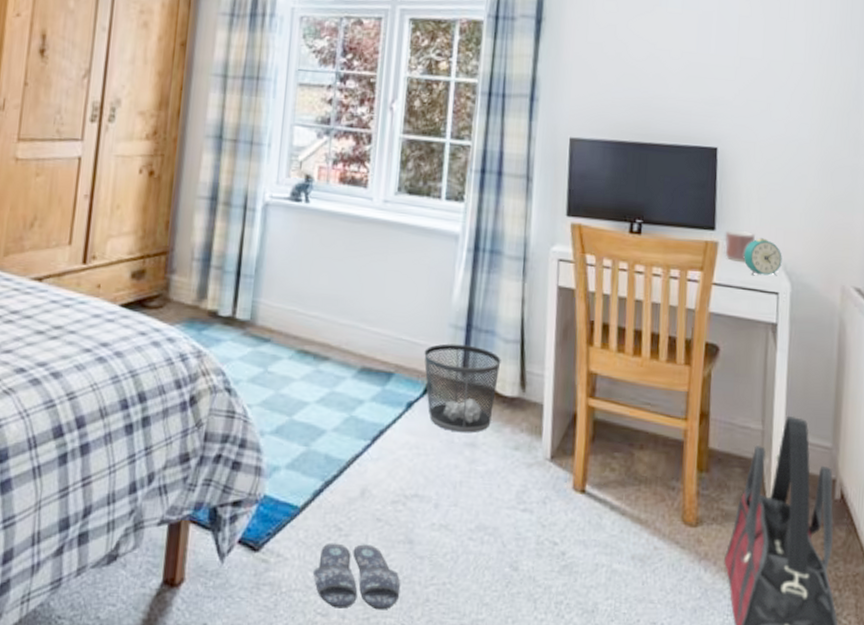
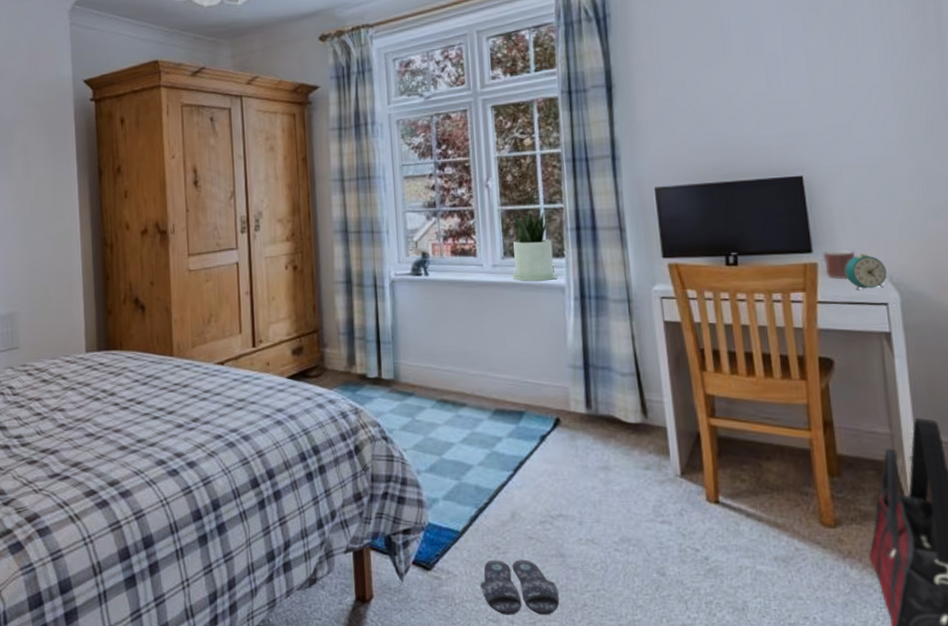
planter: none [402,145,454,227] -> present [511,212,558,282]
waste bin: present [424,343,501,433] -> none [549,381,621,458]

